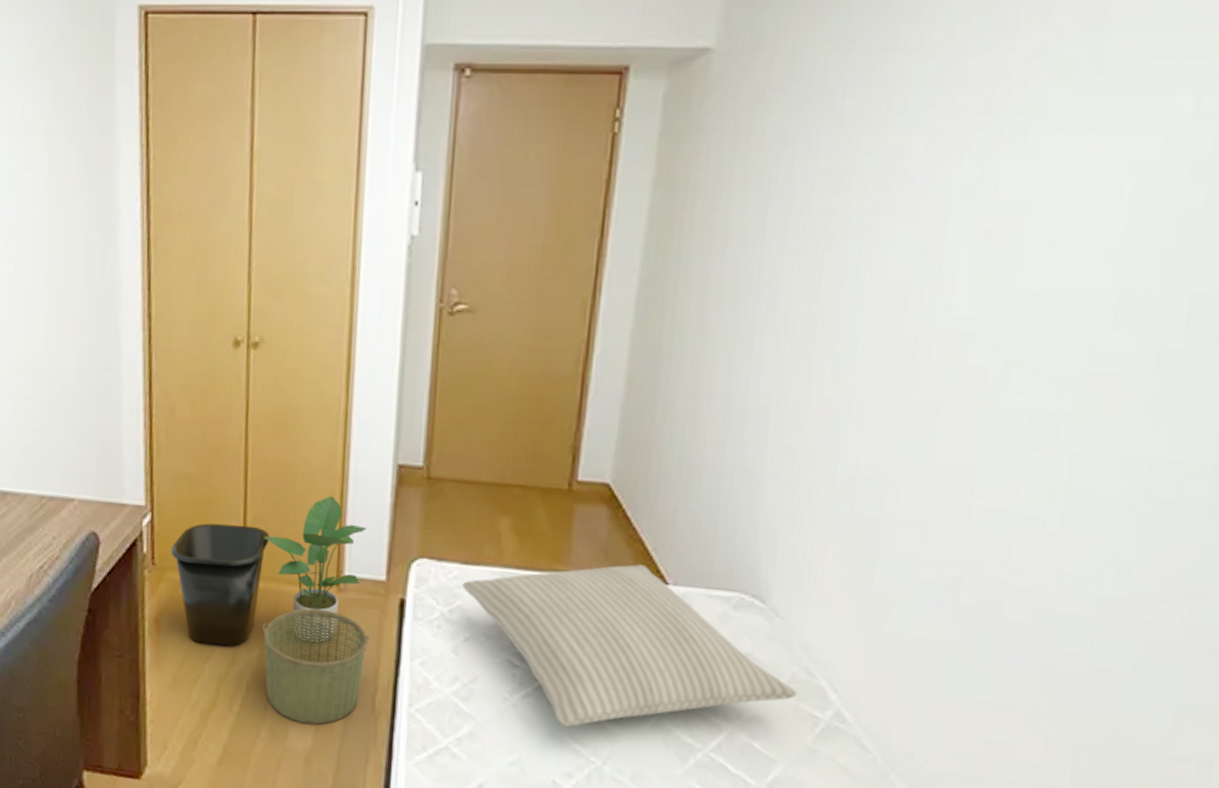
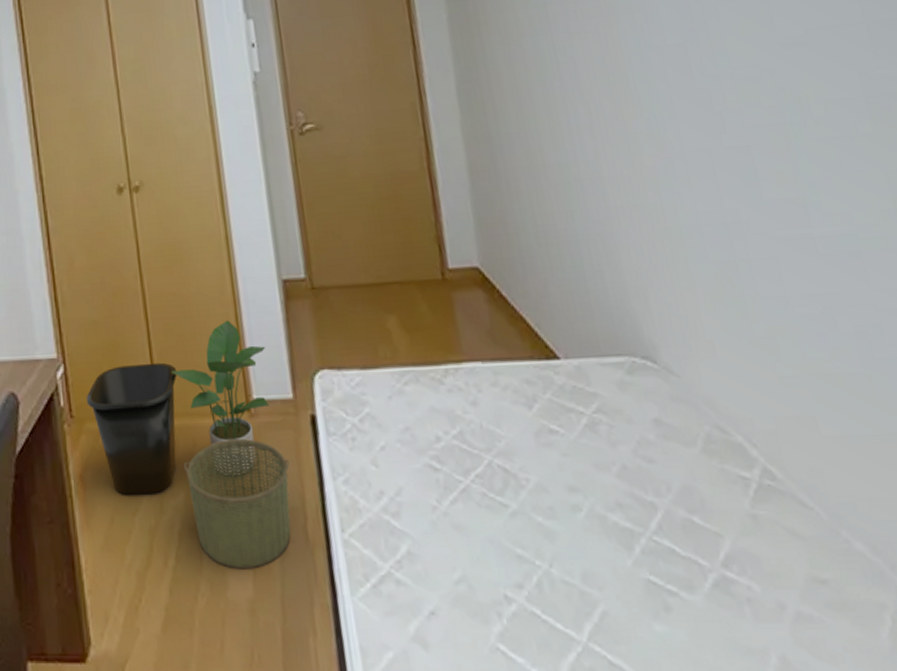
pillow: present [461,564,797,727] -> none [365,343,719,530]

